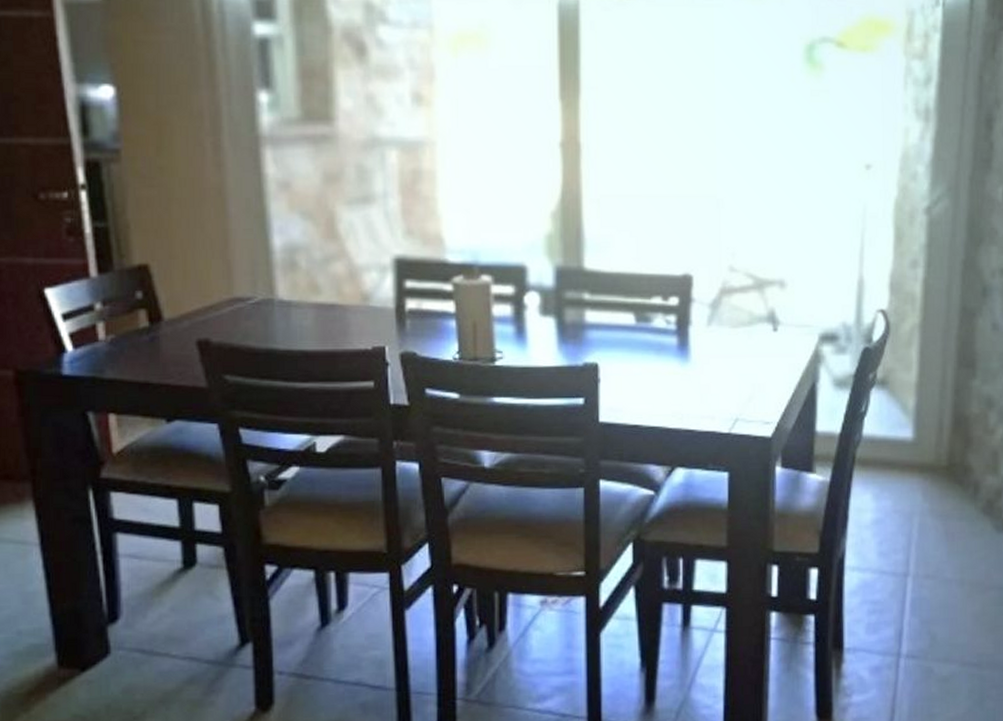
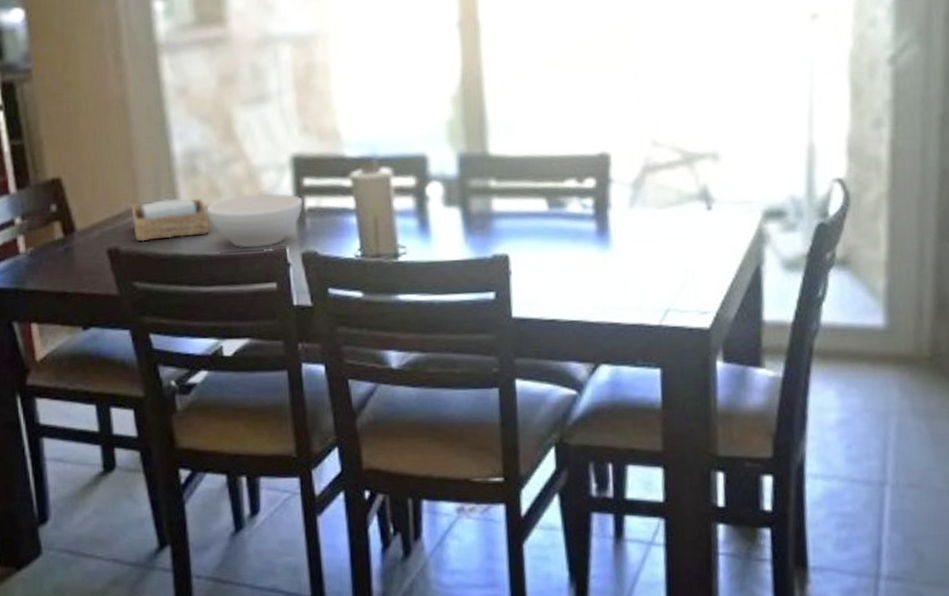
napkin holder: none [224,293,309,335] -> present [131,198,211,242]
bowl: none [305,293,403,346] -> present [206,193,303,248]

